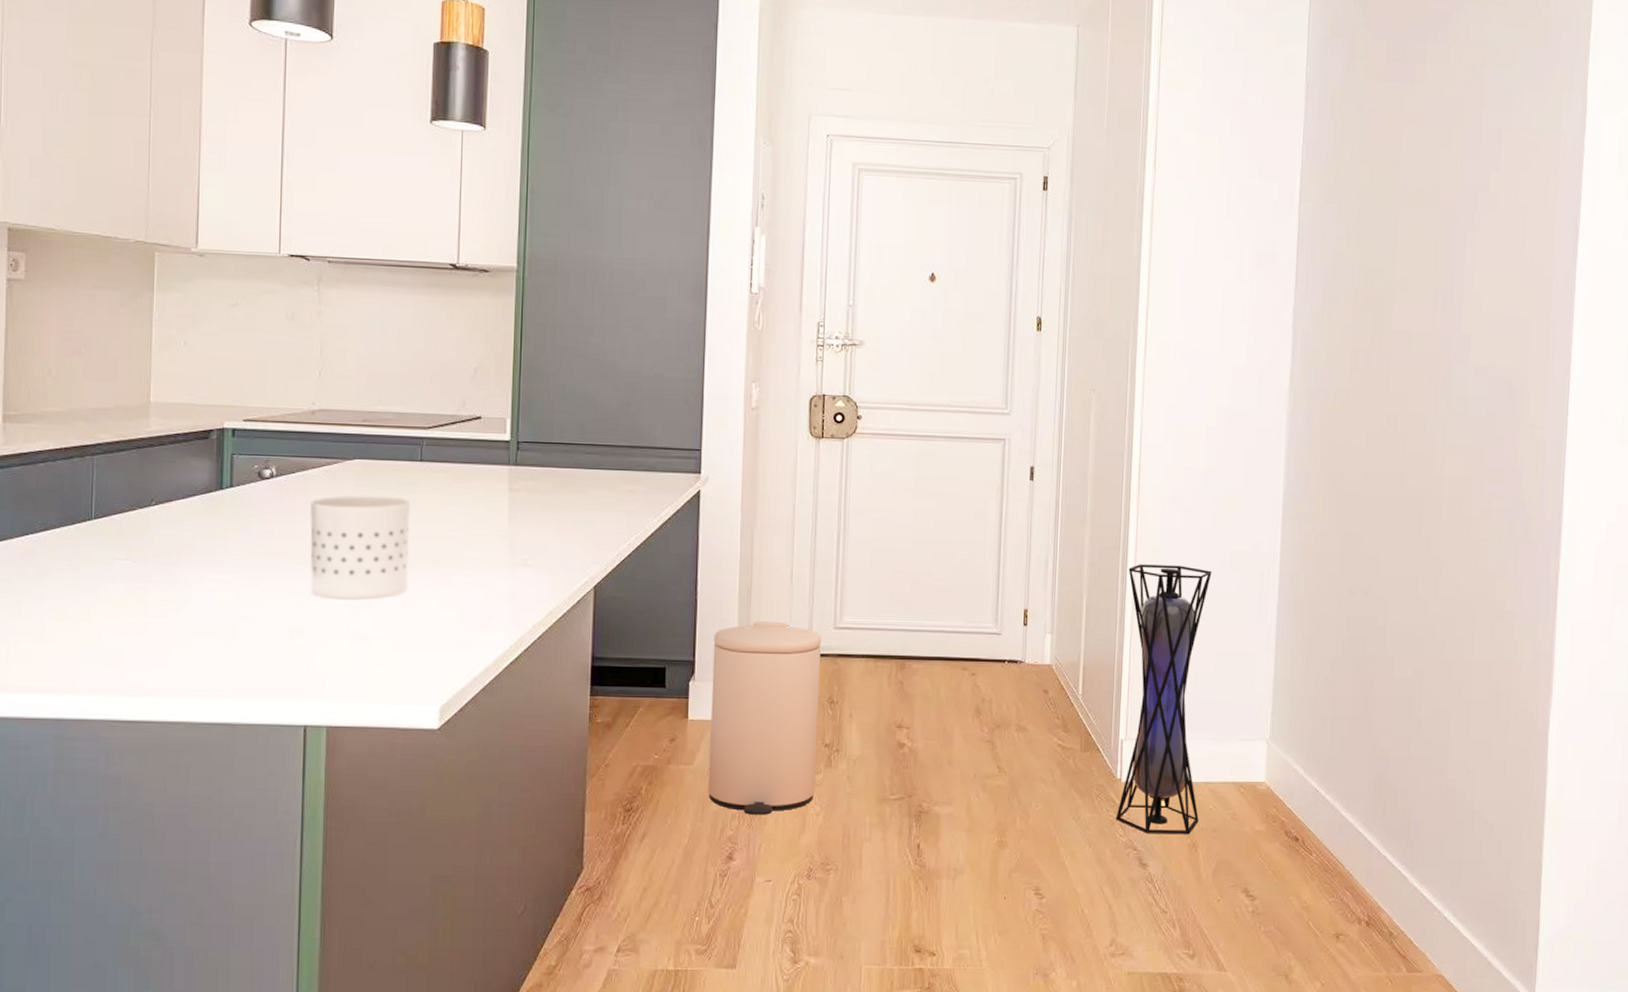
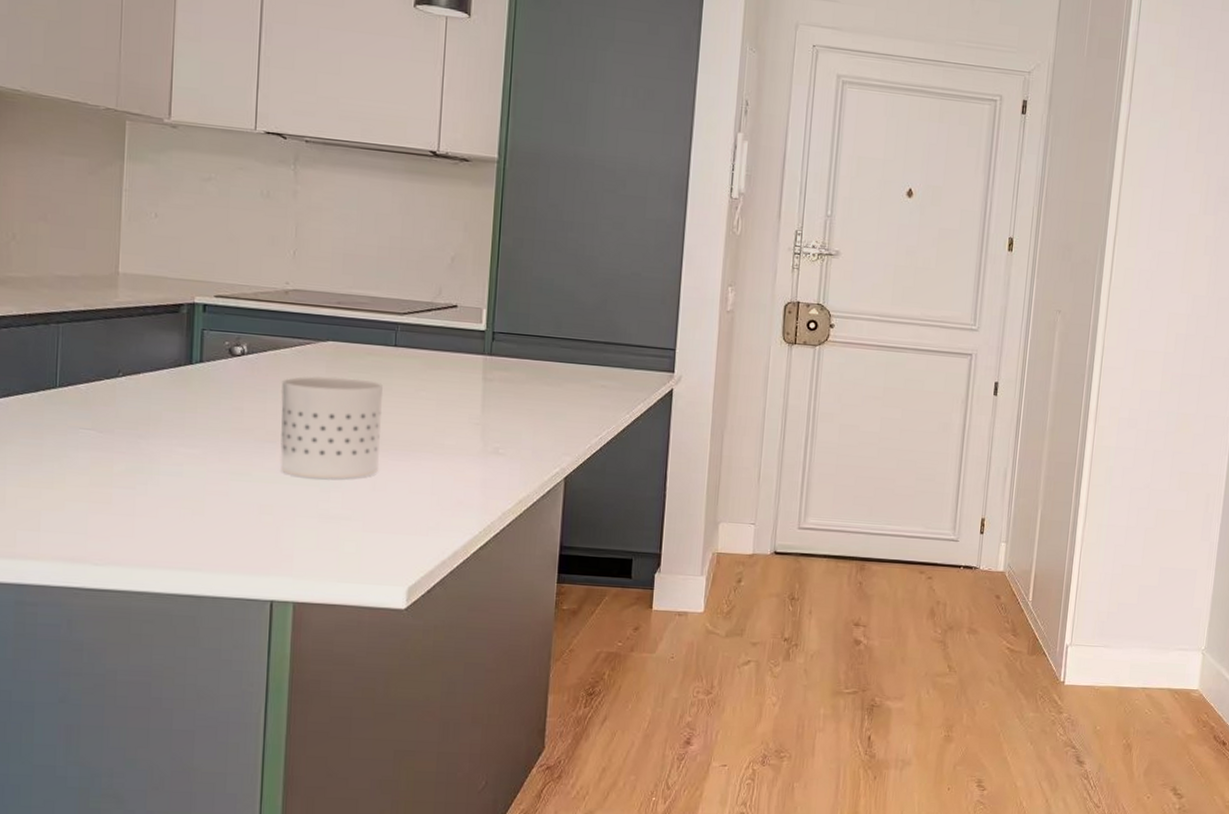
pedal bin: present [708,620,822,815] -> none [669,517,786,704]
lantern: present [1116,564,1212,835] -> none [1057,480,1161,736]

